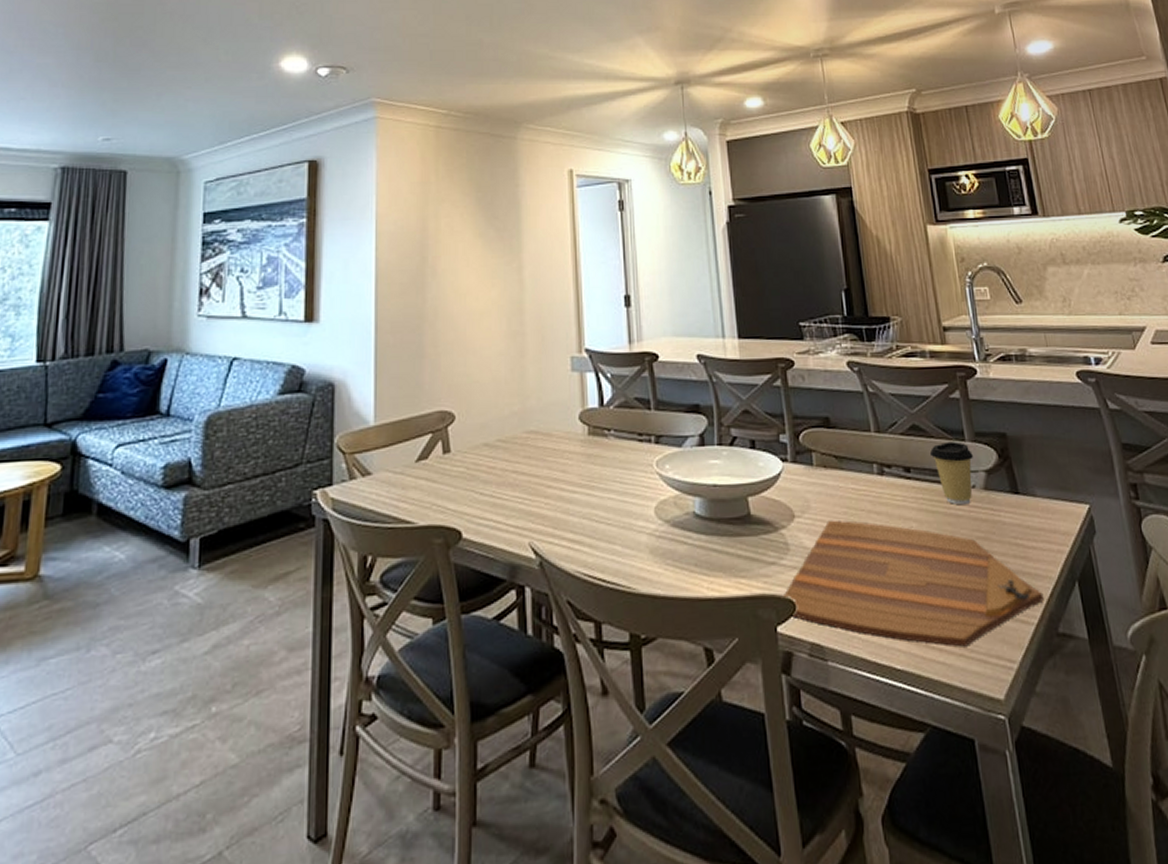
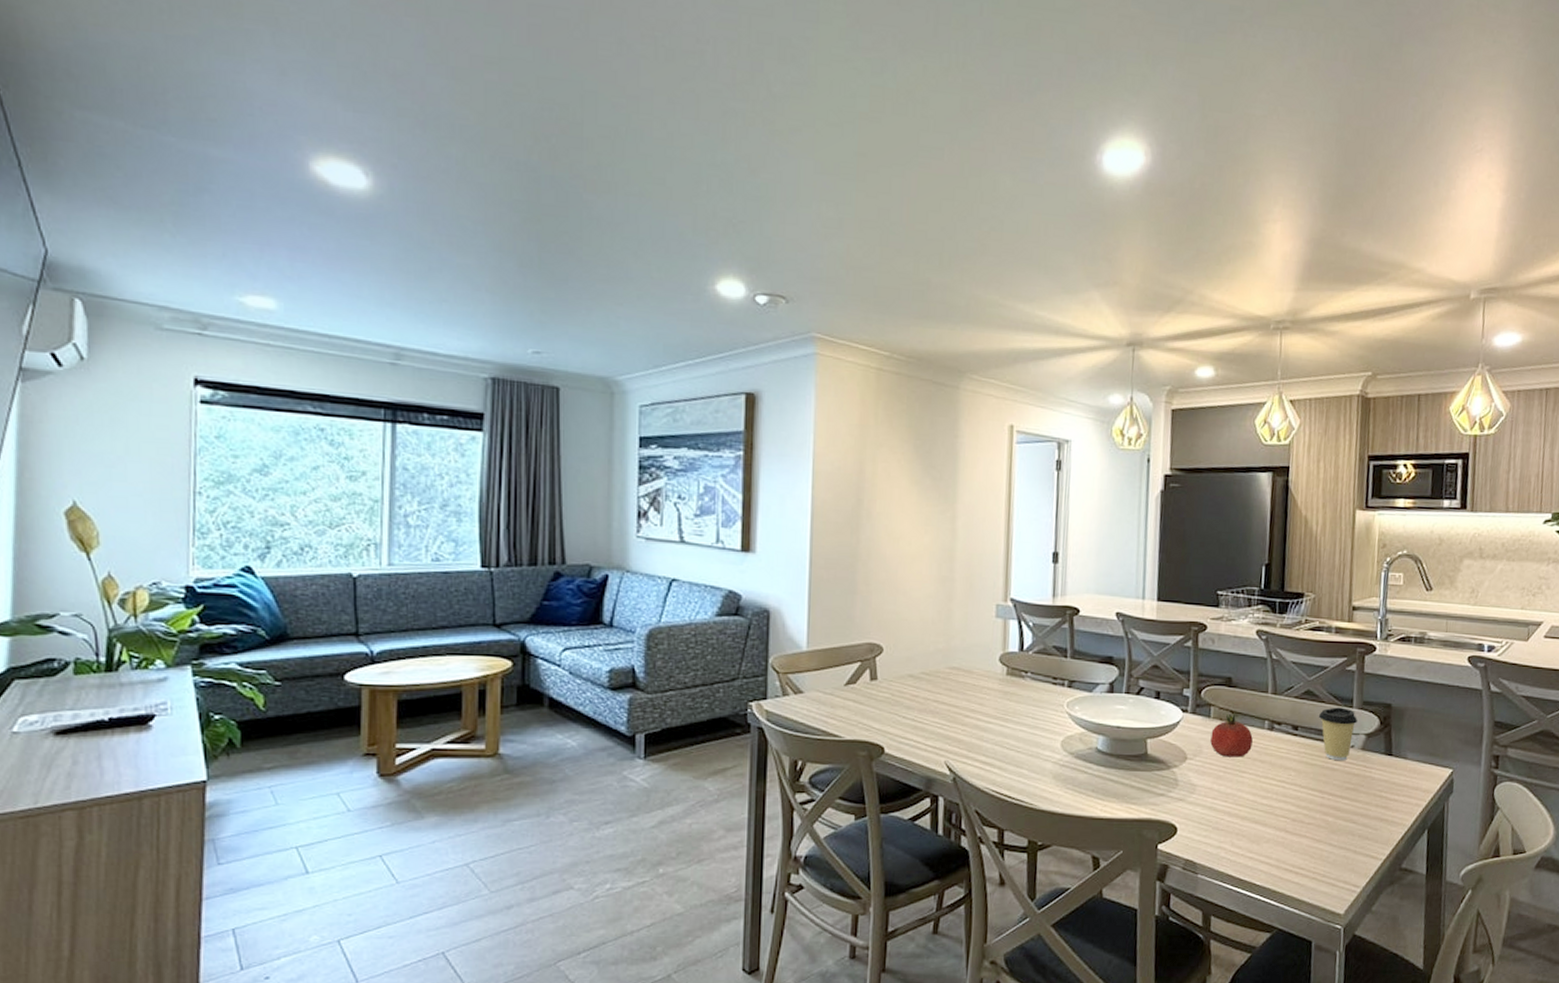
cutting board: present [781,520,1044,647] -> none [1165,764,1395,872]
fruit: none [817,459,864,511] -> present [1210,714,1253,757]

